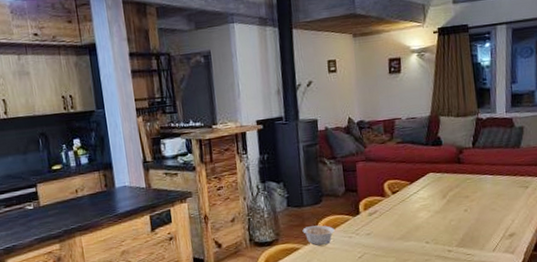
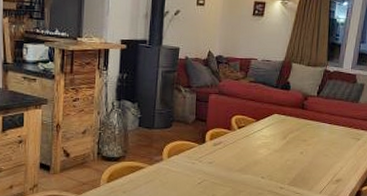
legume: present [302,225,335,245] -> none [149,148,180,167]

